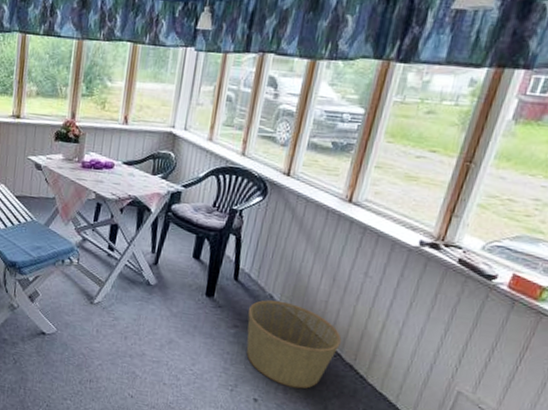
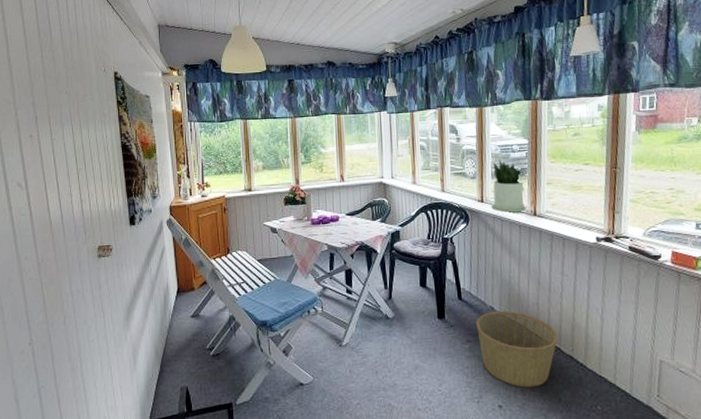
planter: none [296,128,349,196] -> present [490,160,527,213]

